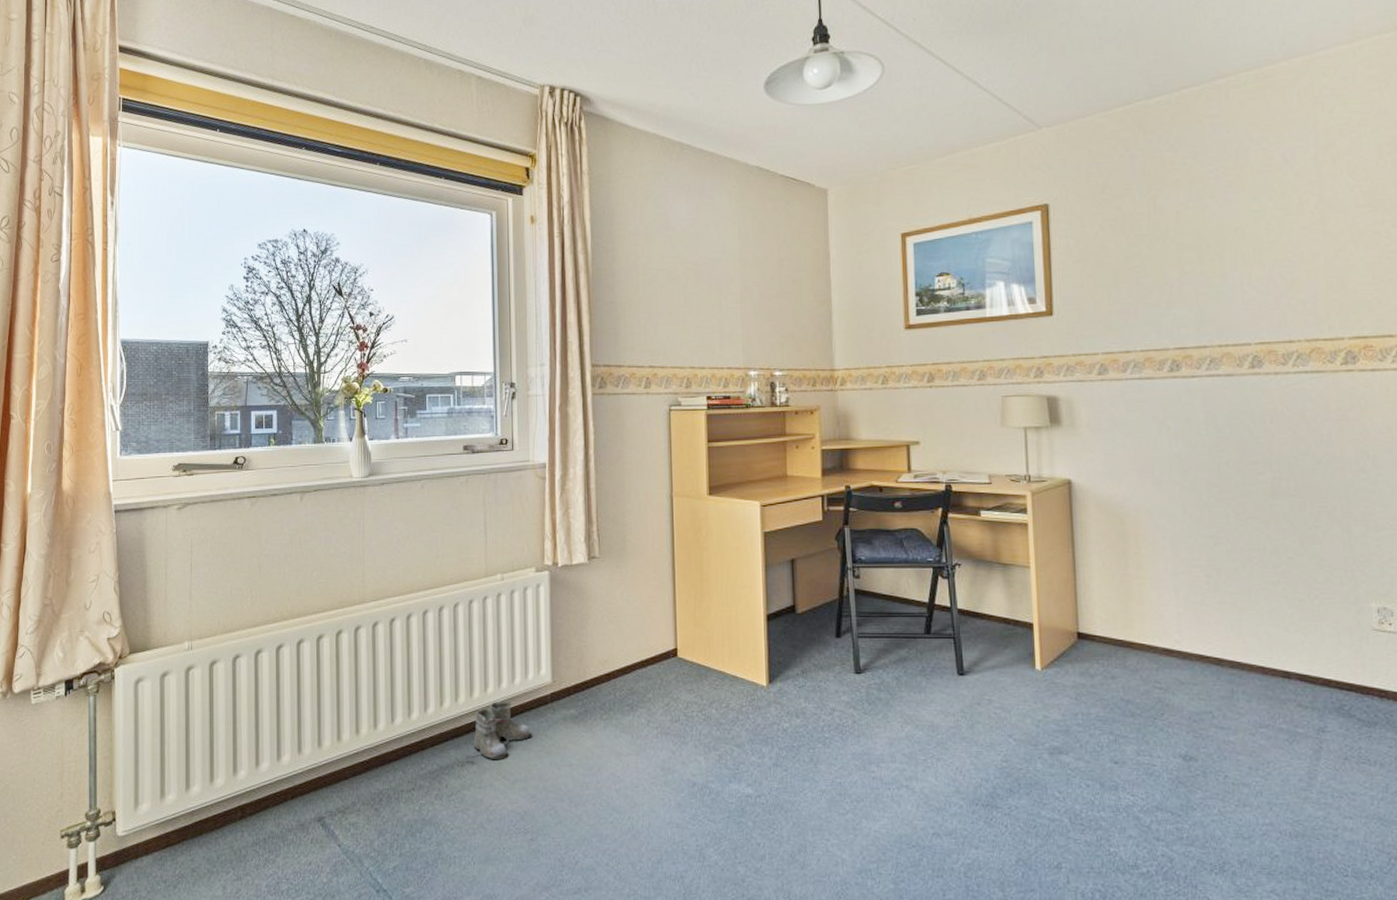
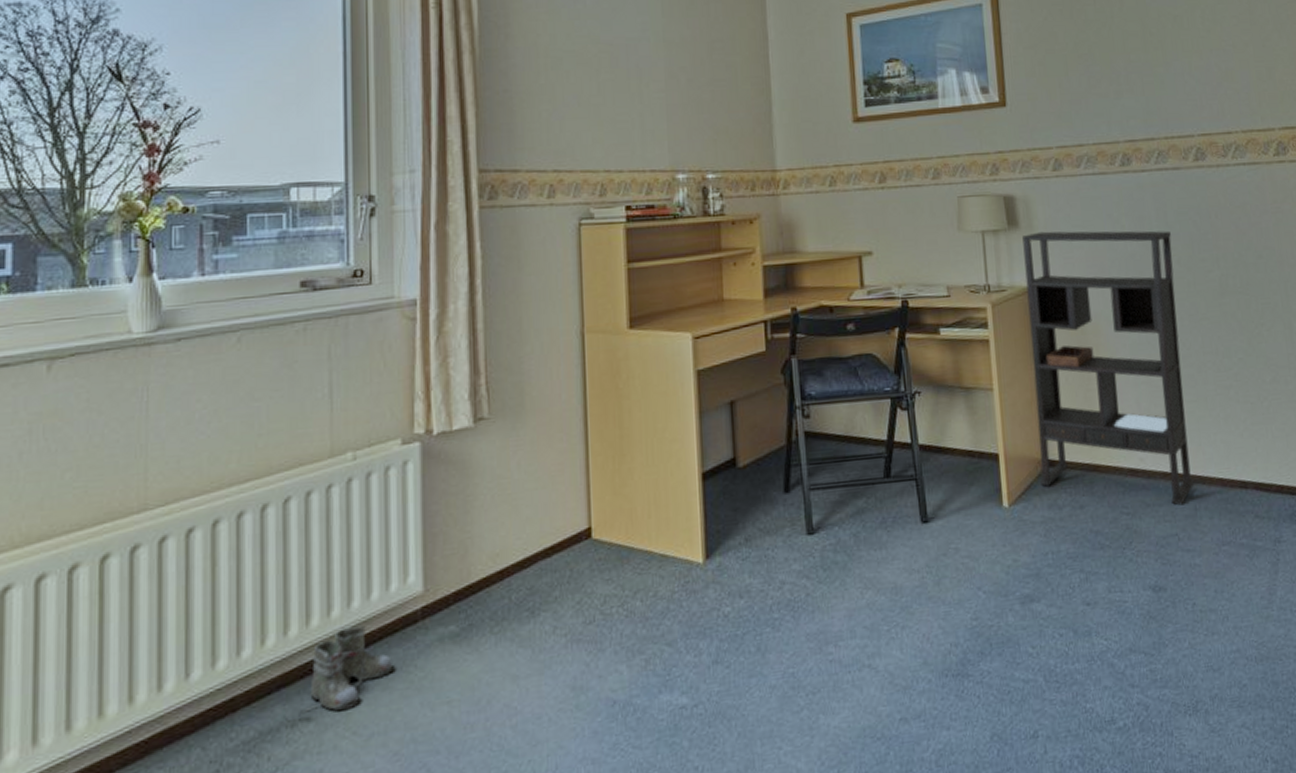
bookshelf: none [1064,430,1233,687] -> present [1022,230,1195,506]

